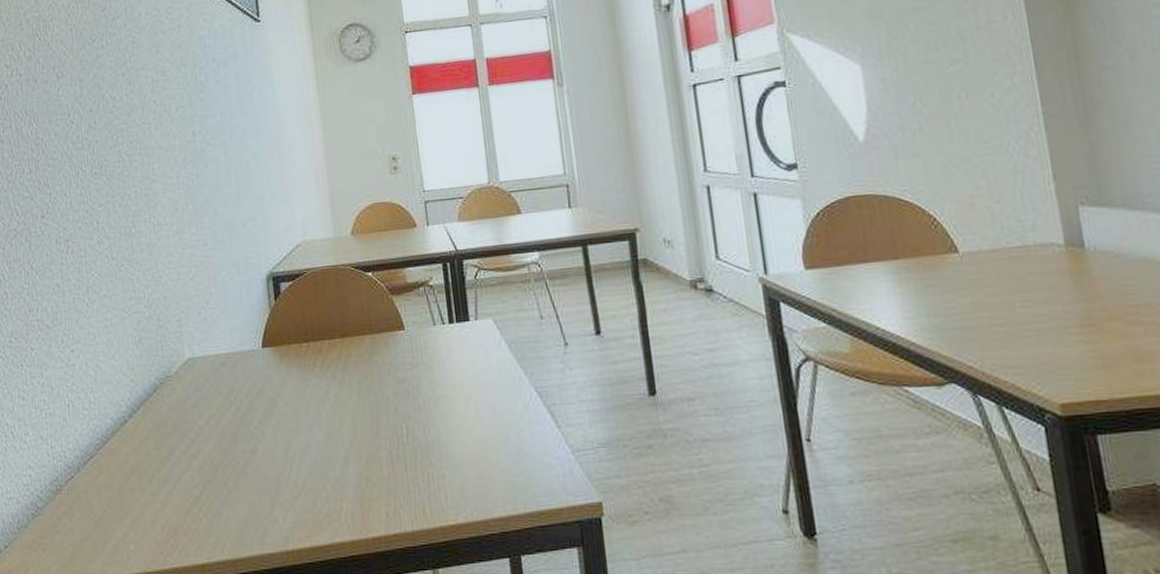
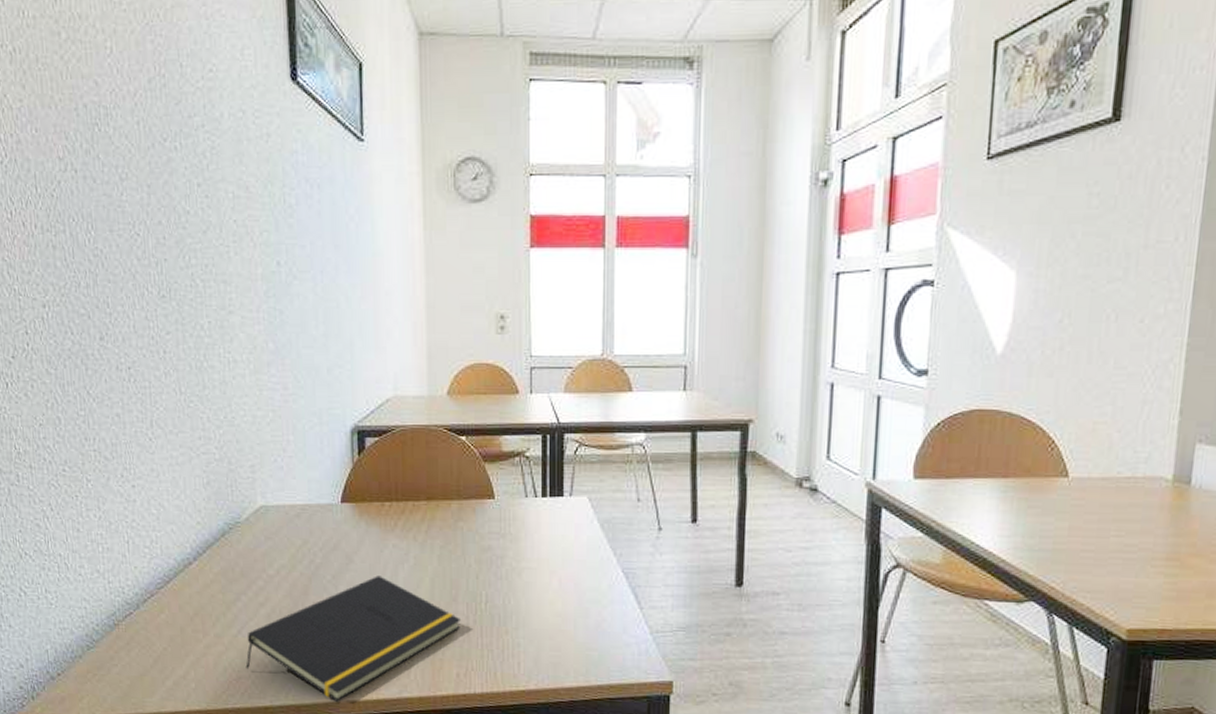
notepad: none [181,417,386,553] -> present [245,575,462,702]

